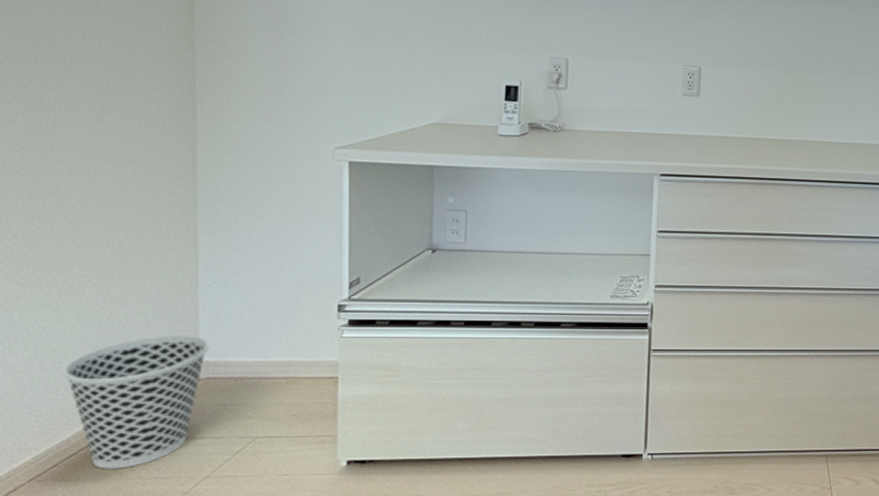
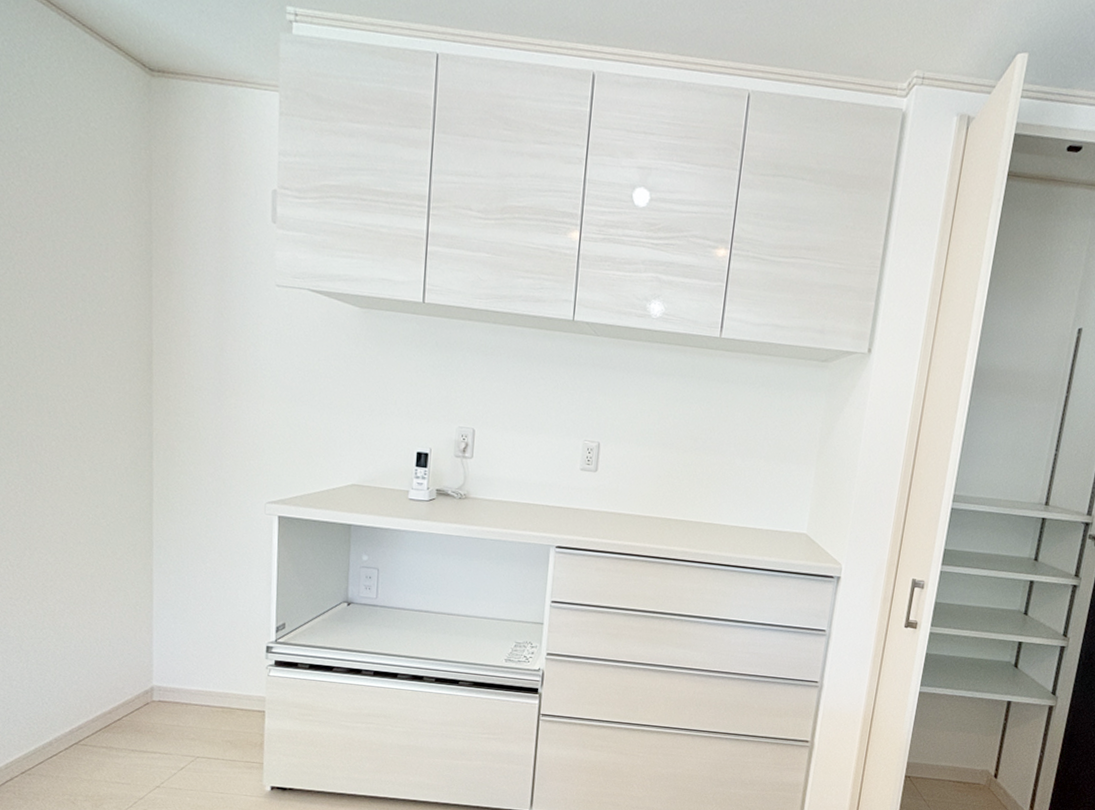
wastebasket: present [64,336,209,469] -> none [48,660,161,772]

